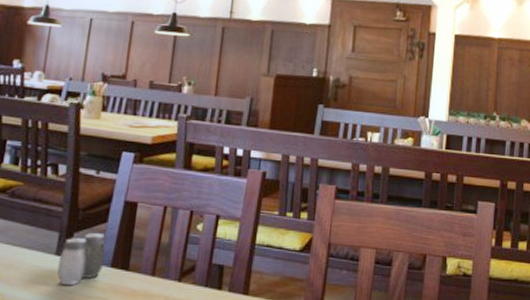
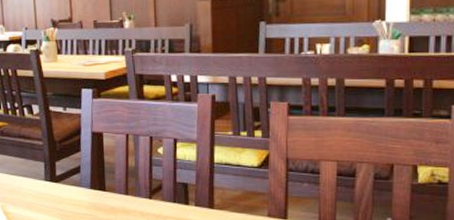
salt and pepper shaker: present [57,233,105,285] -> none [48,161,84,204]

